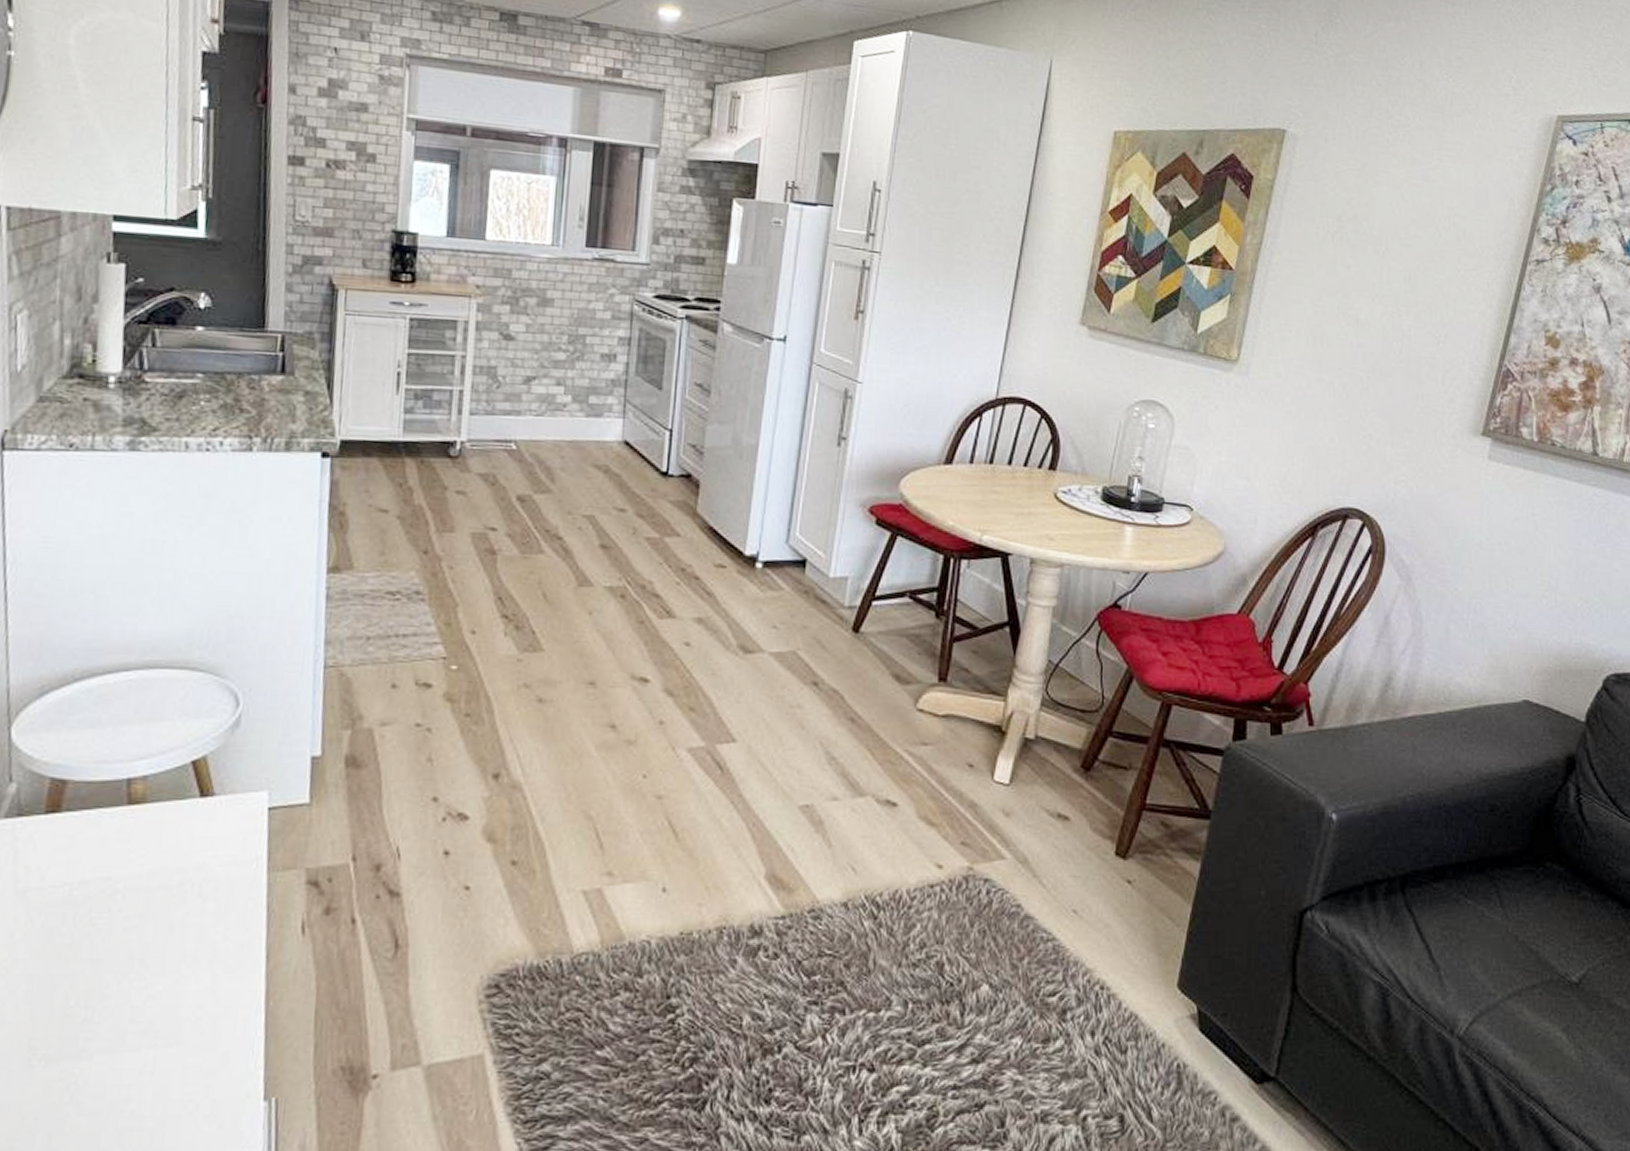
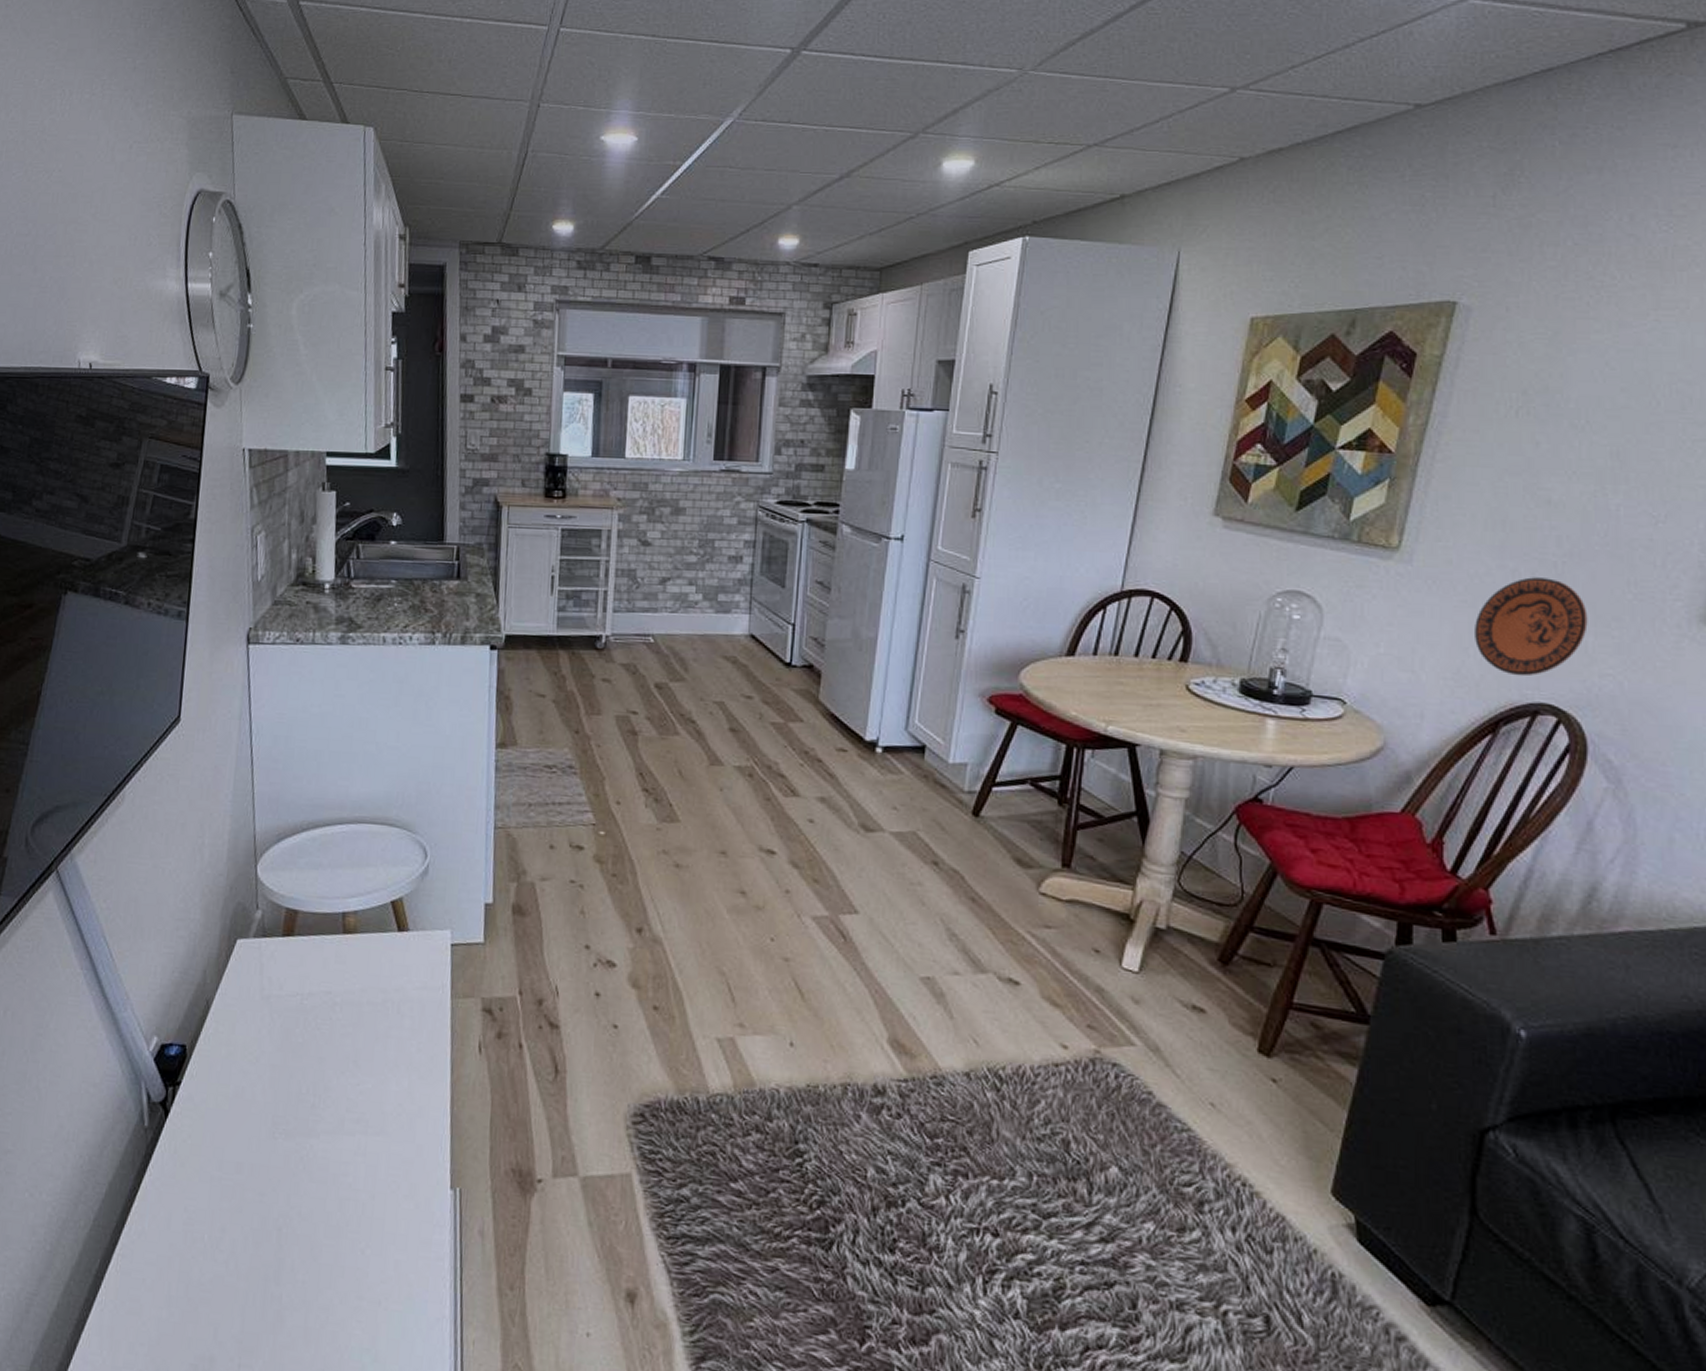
decorative plate: none [1298,390,1386,483] -> present [1475,577,1588,677]

